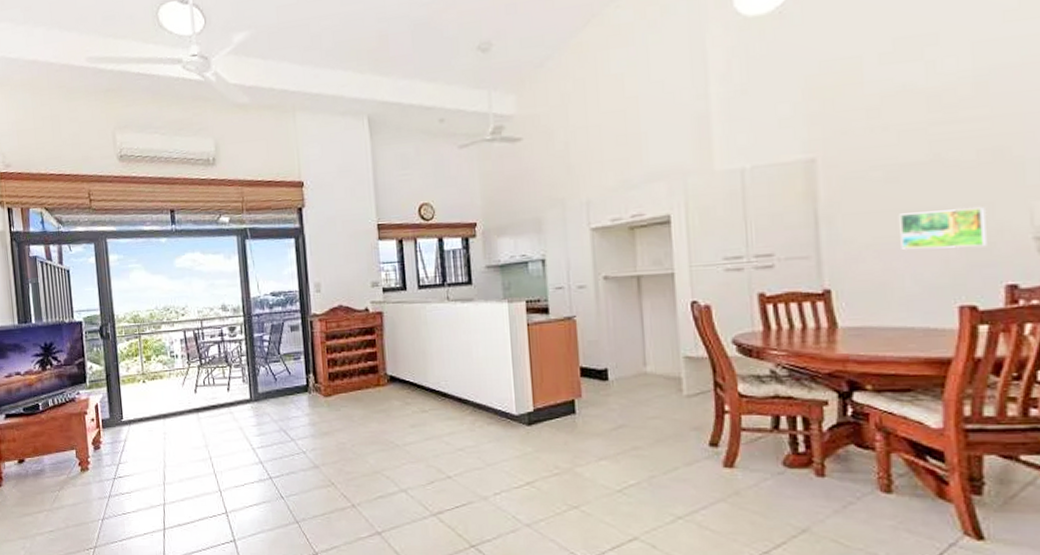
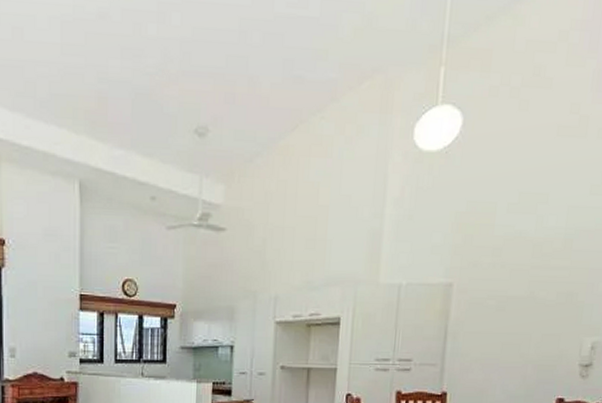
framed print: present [899,207,987,249] -> none [498,336,554,368]

